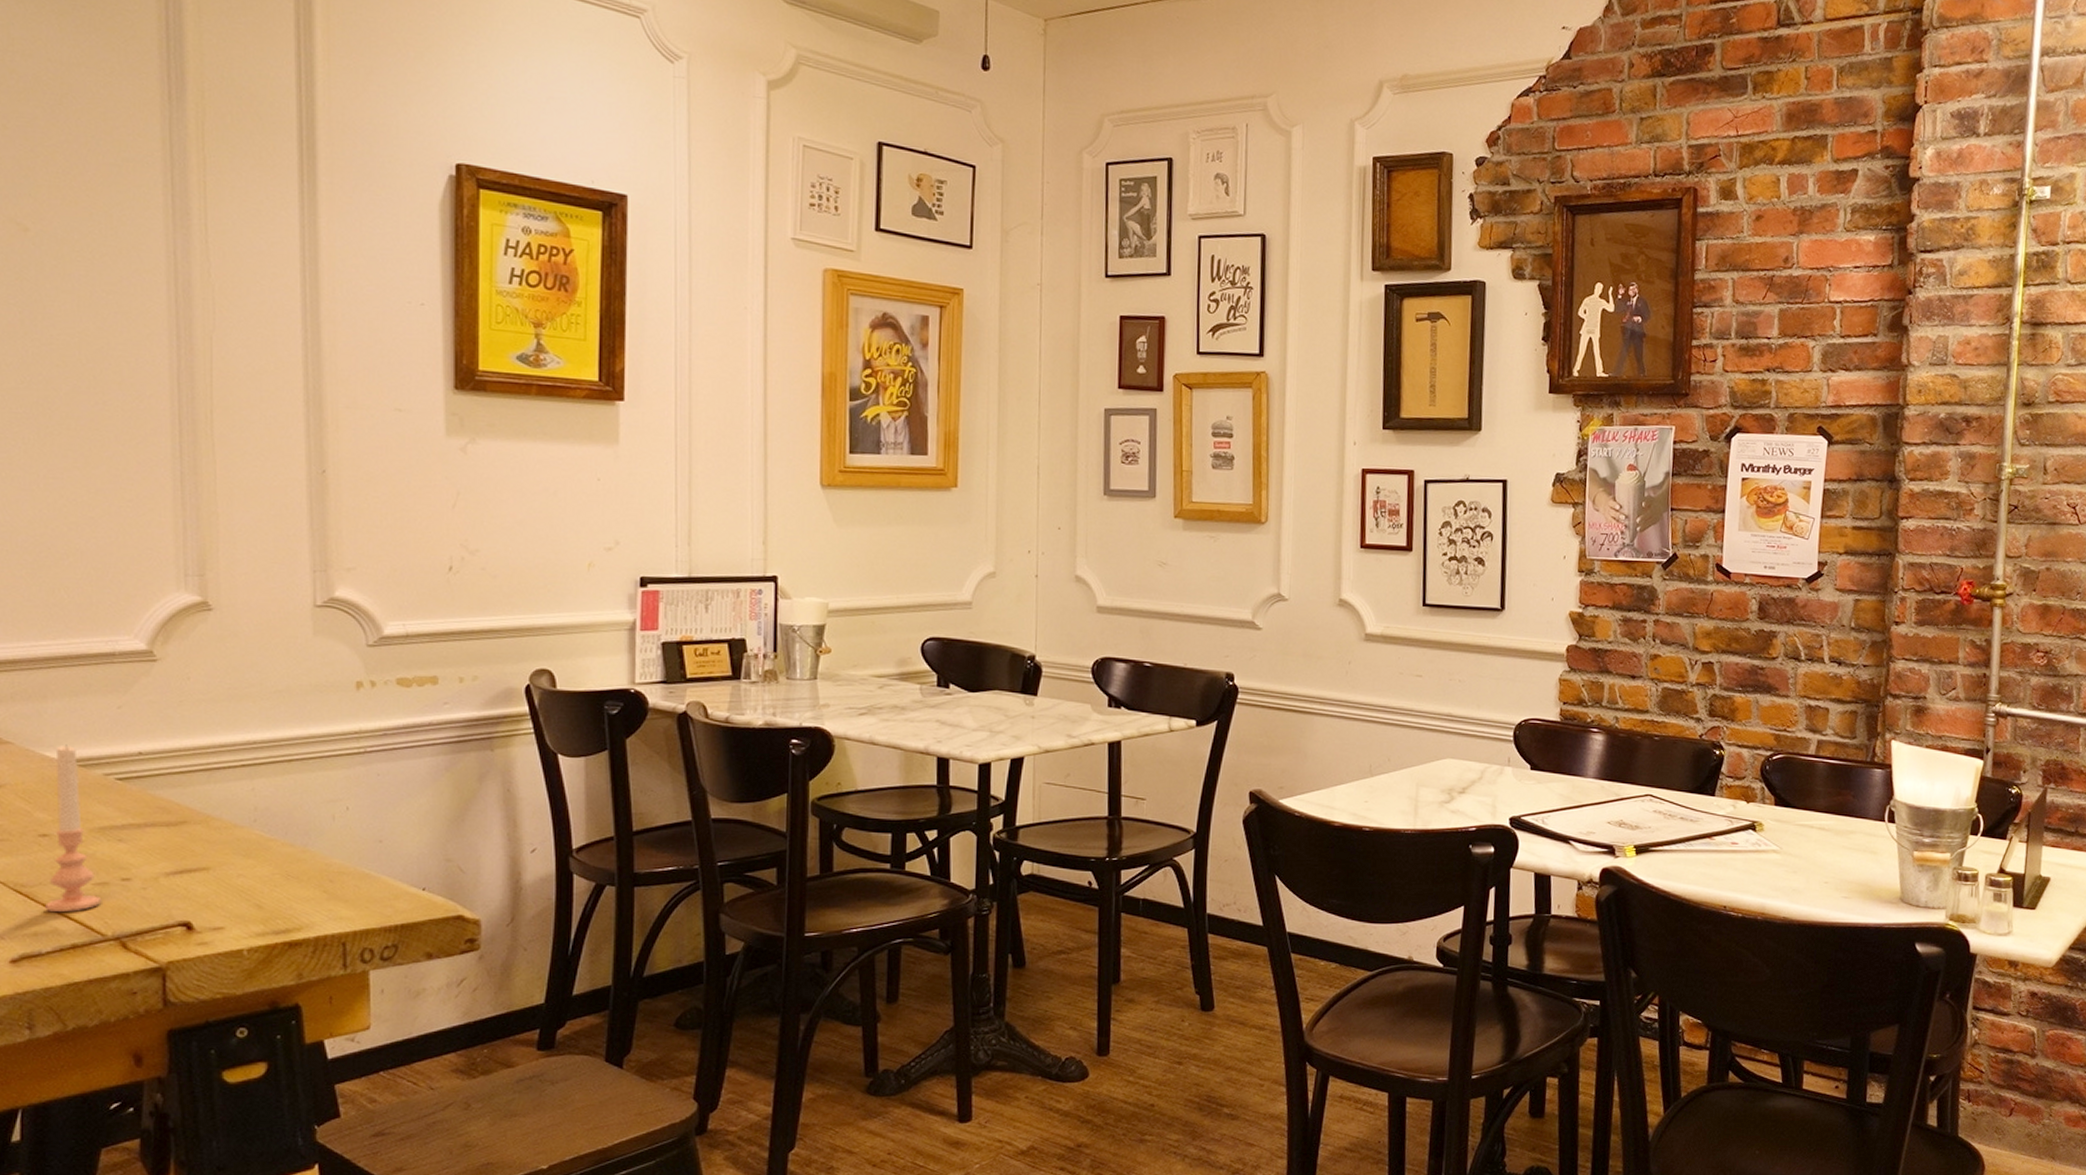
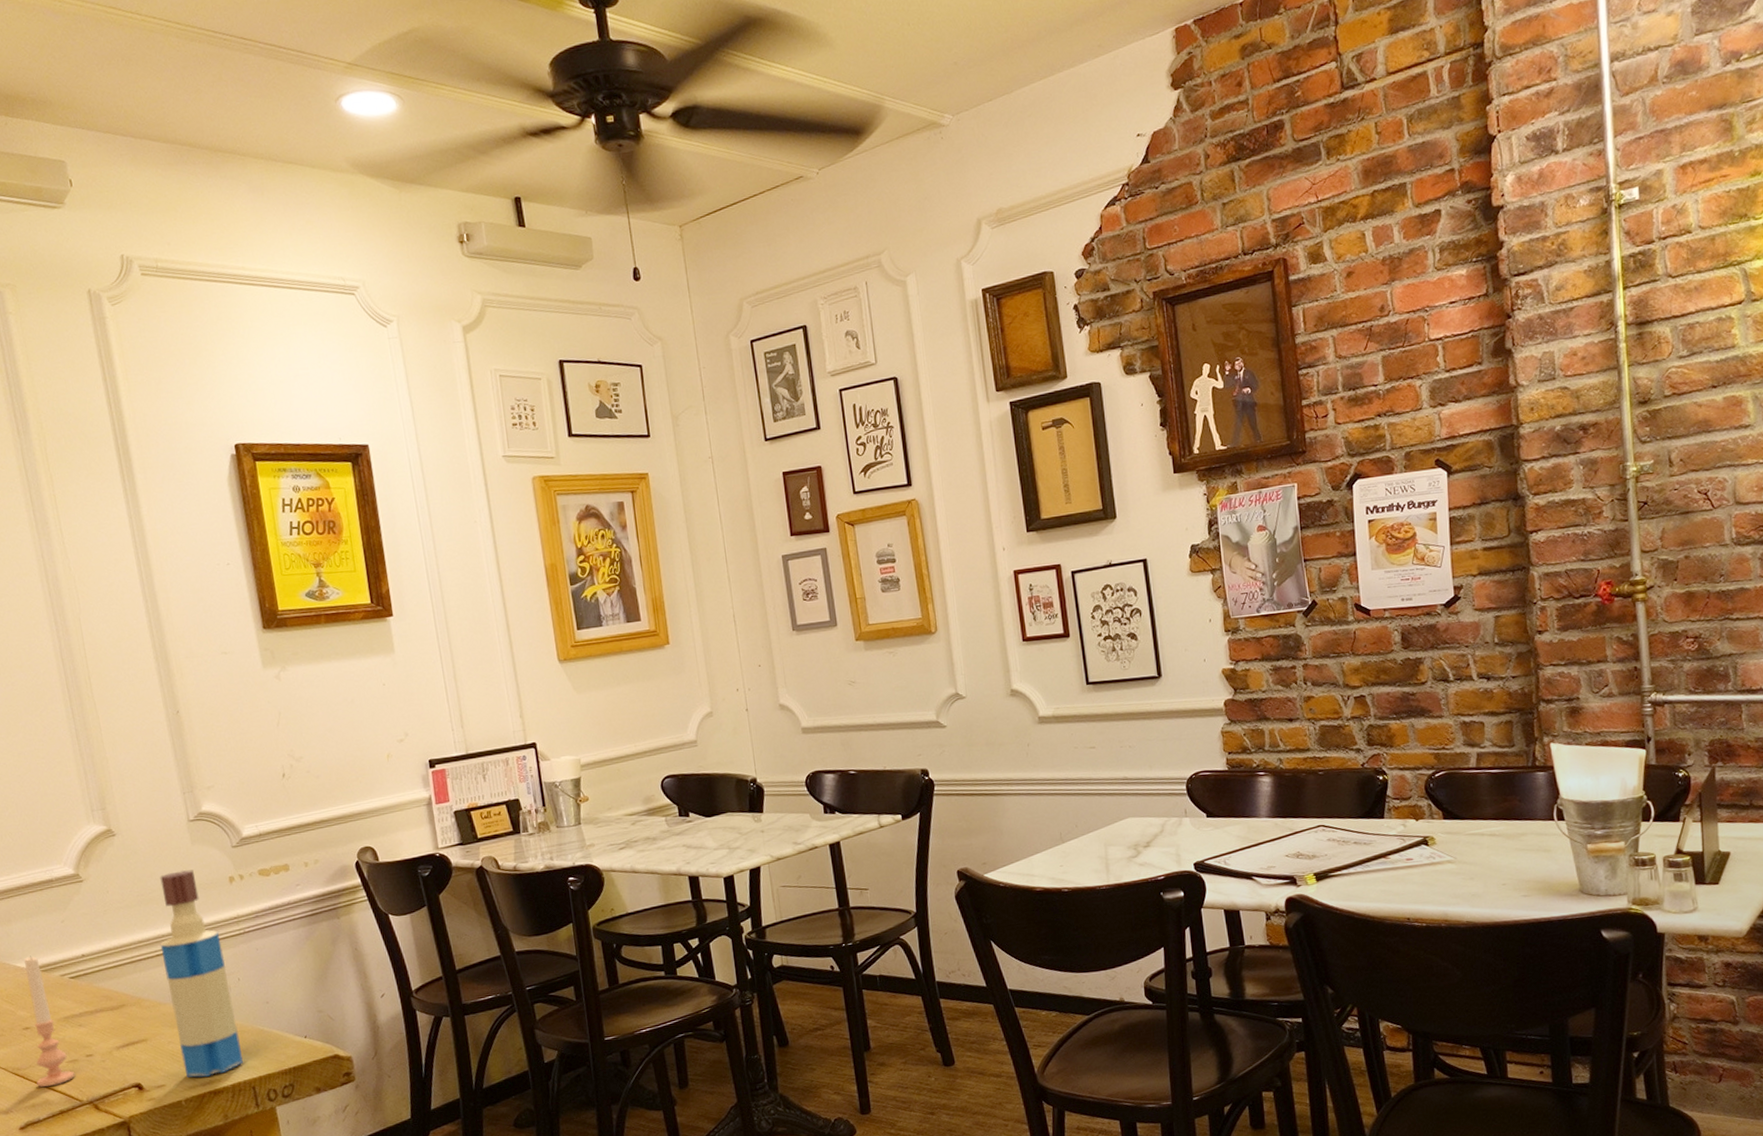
tequila bottle: none [248,665,335,923] -> present [160,870,243,1078]

